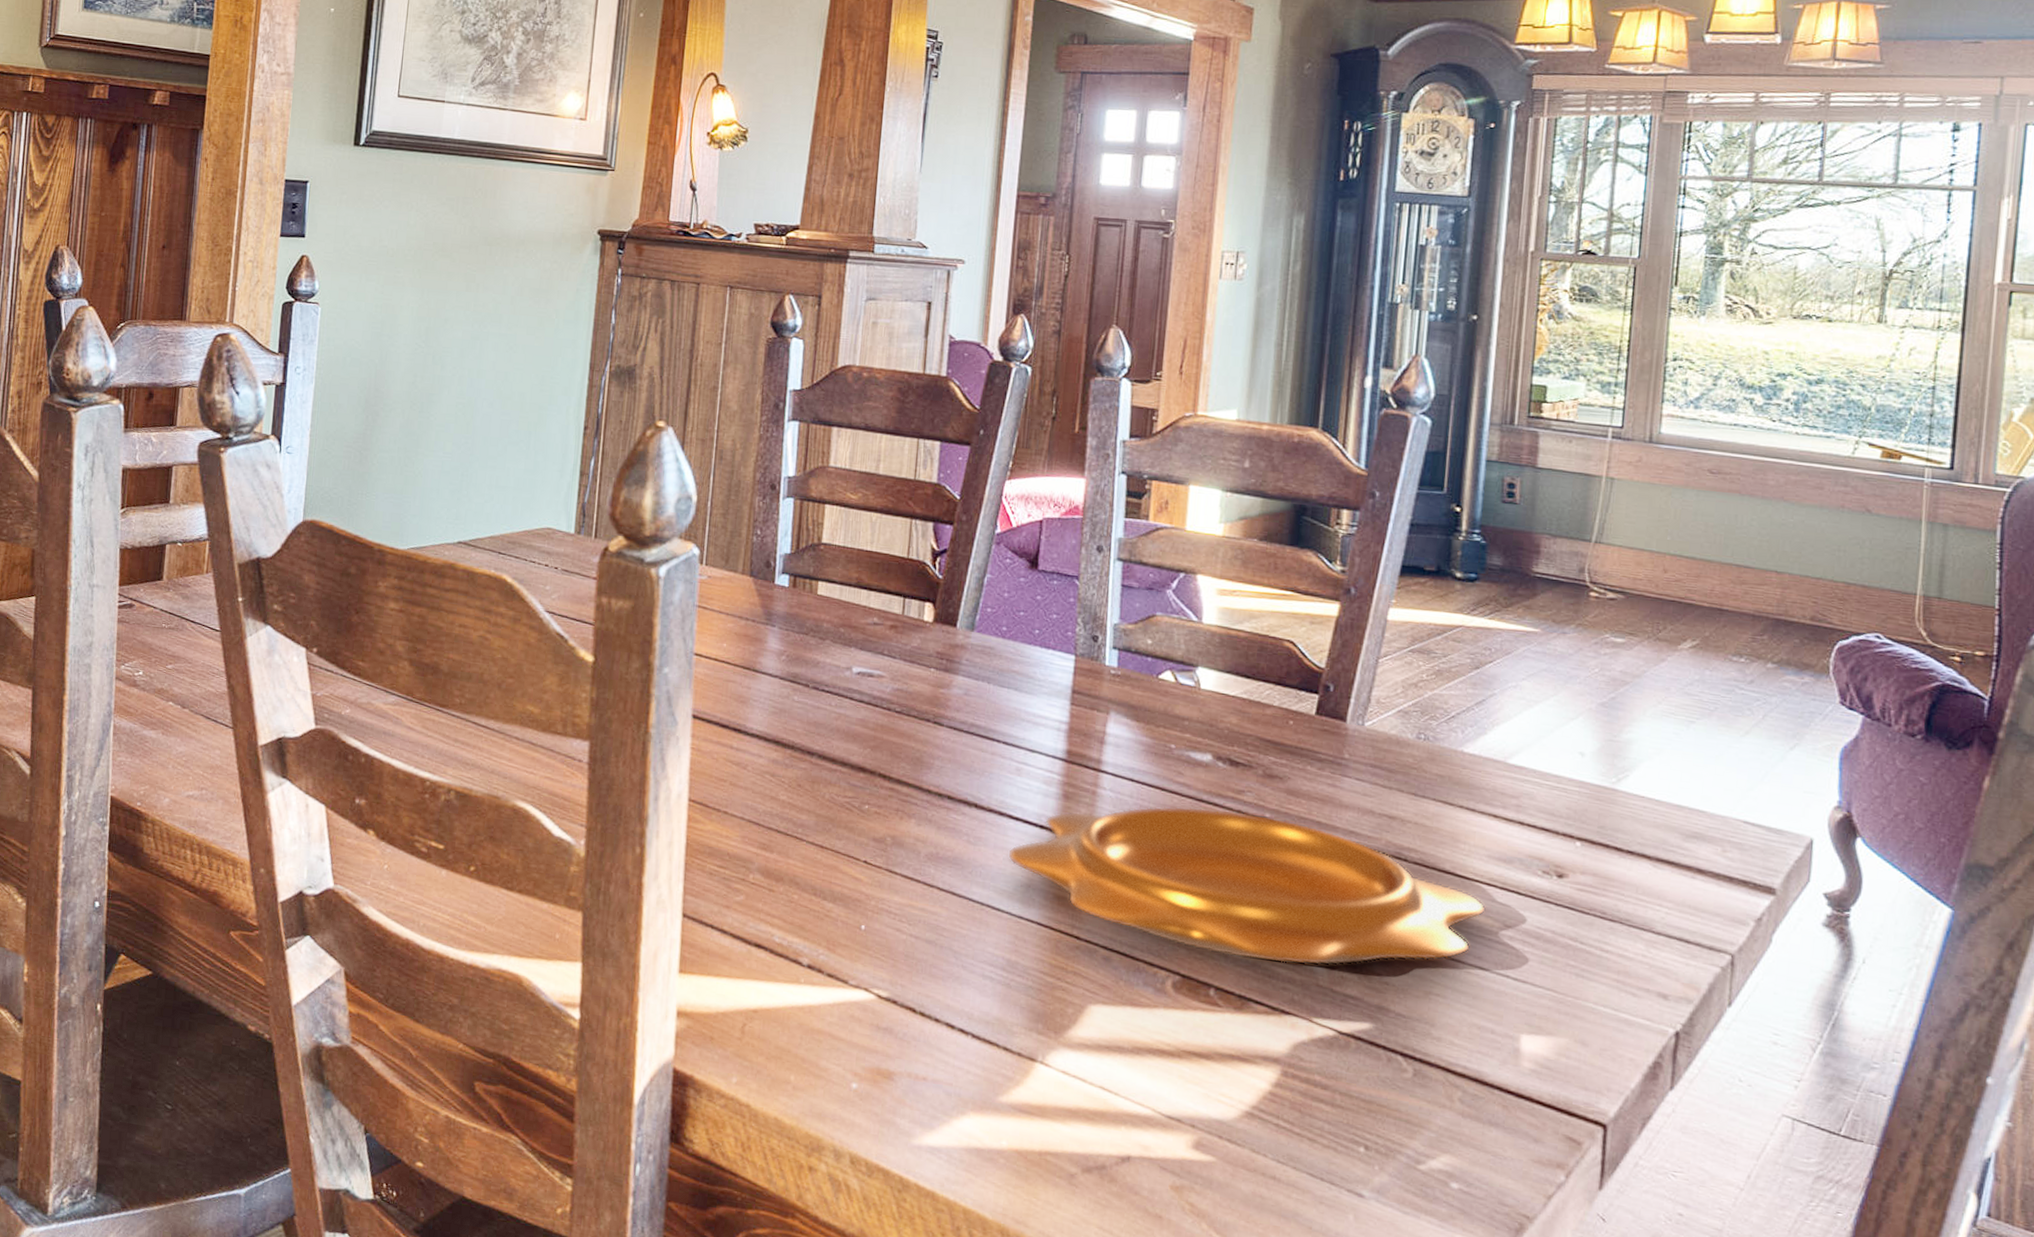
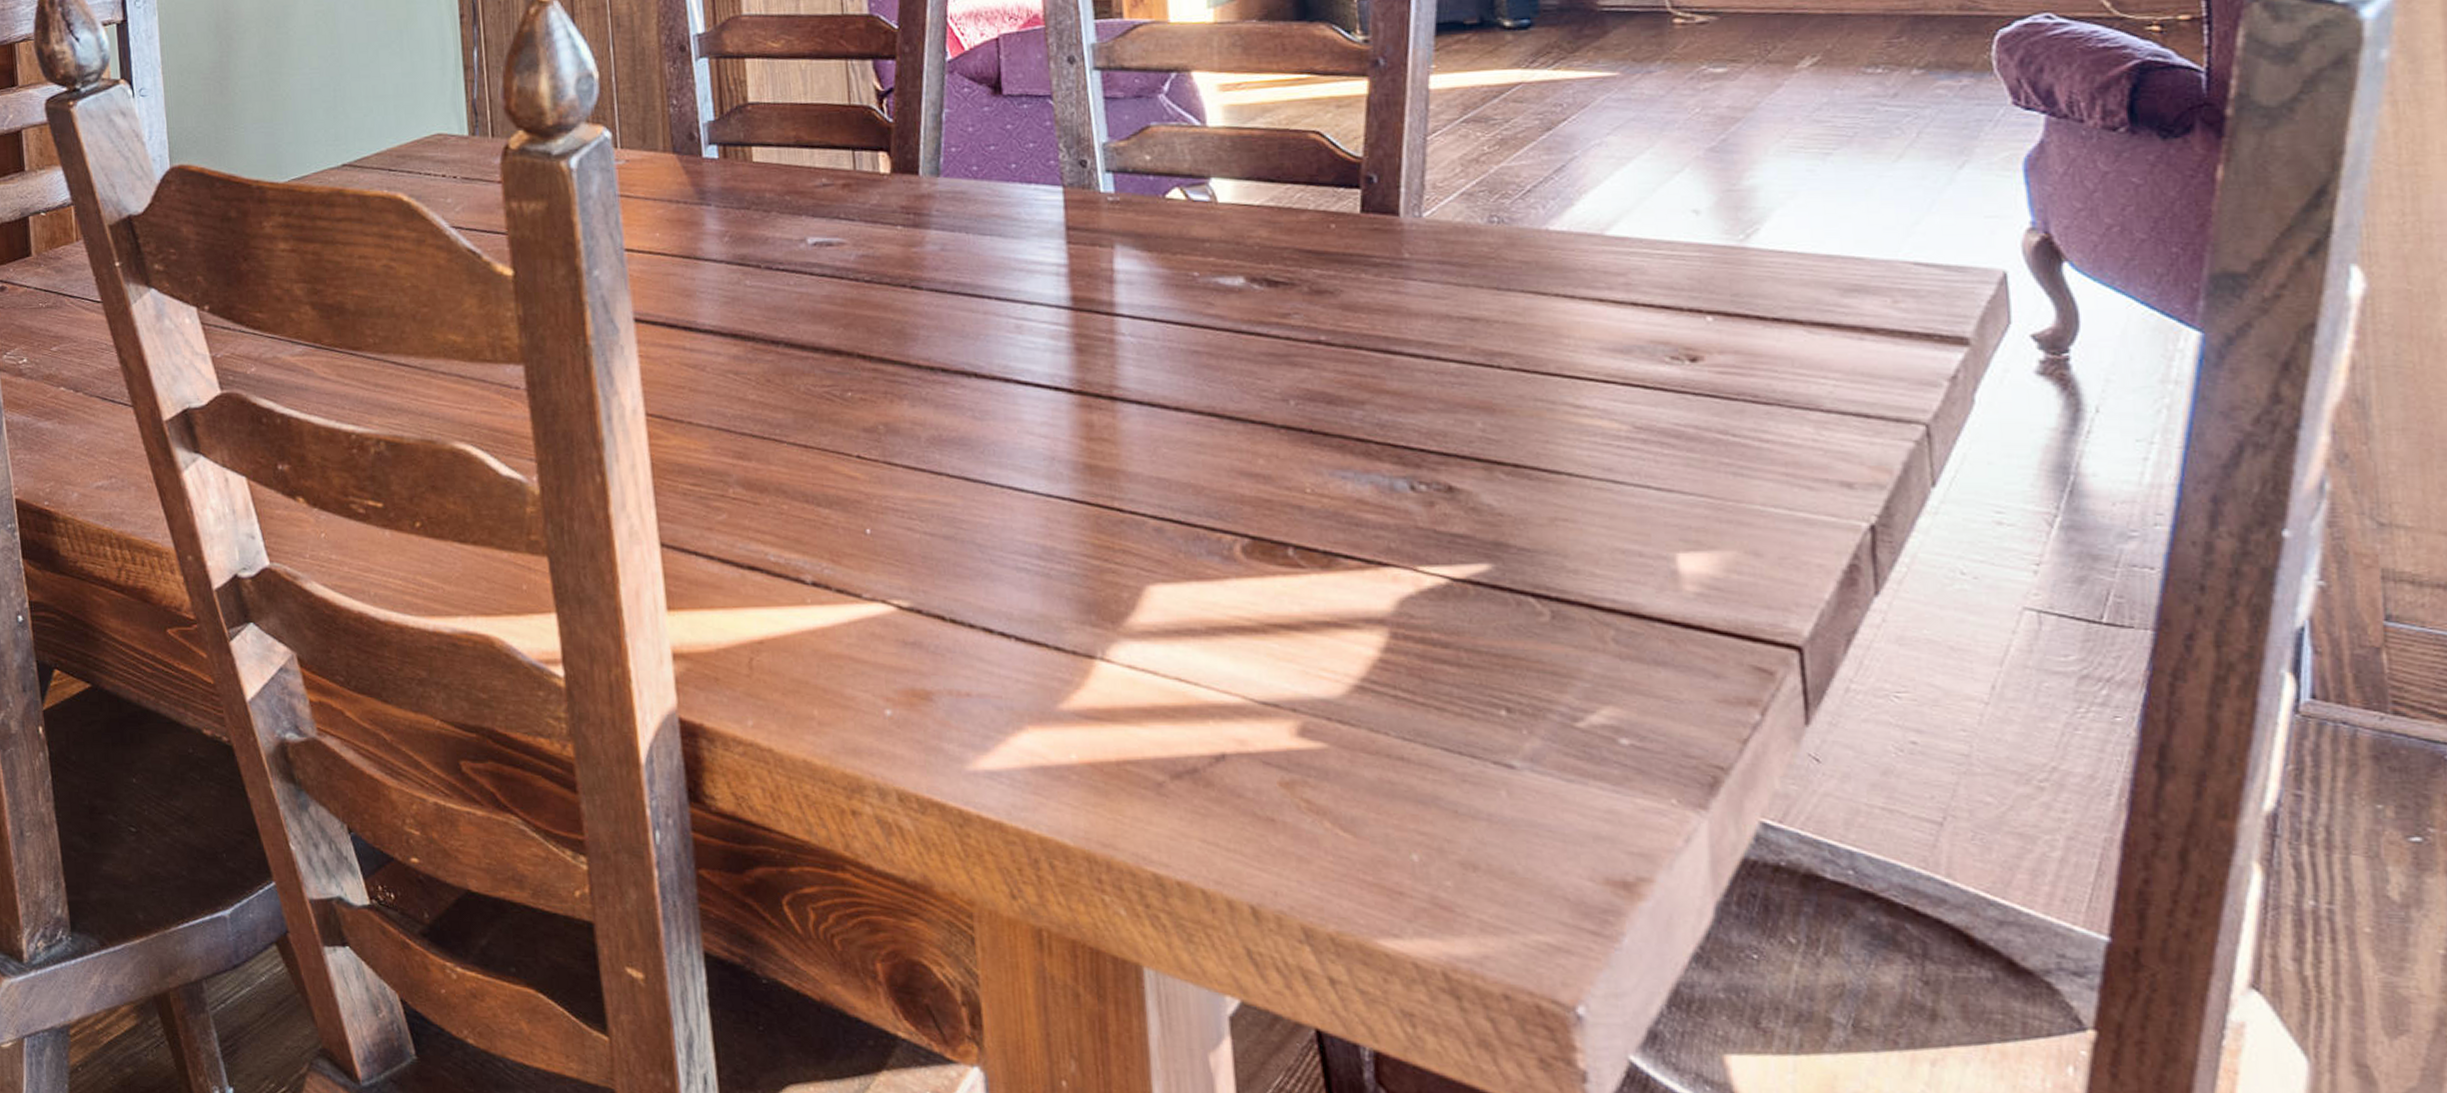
decorative bowl: present [1009,806,1486,966] -> none [1023,338,1608,508]

